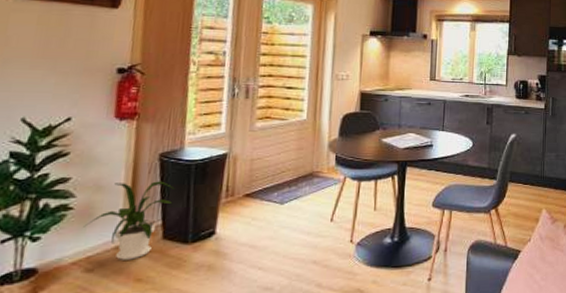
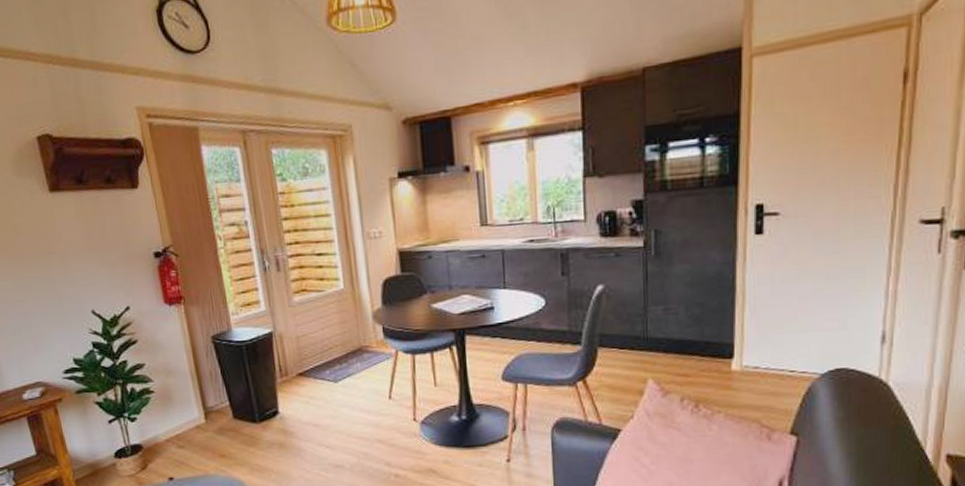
house plant: present [83,181,175,260] -> none [166,363,234,438]

